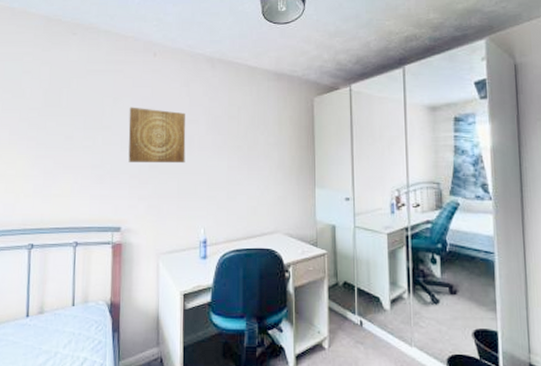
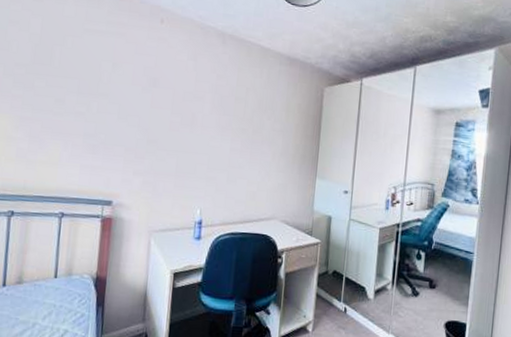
wall art: present [128,107,186,164] -> none [125,75,190,142]

